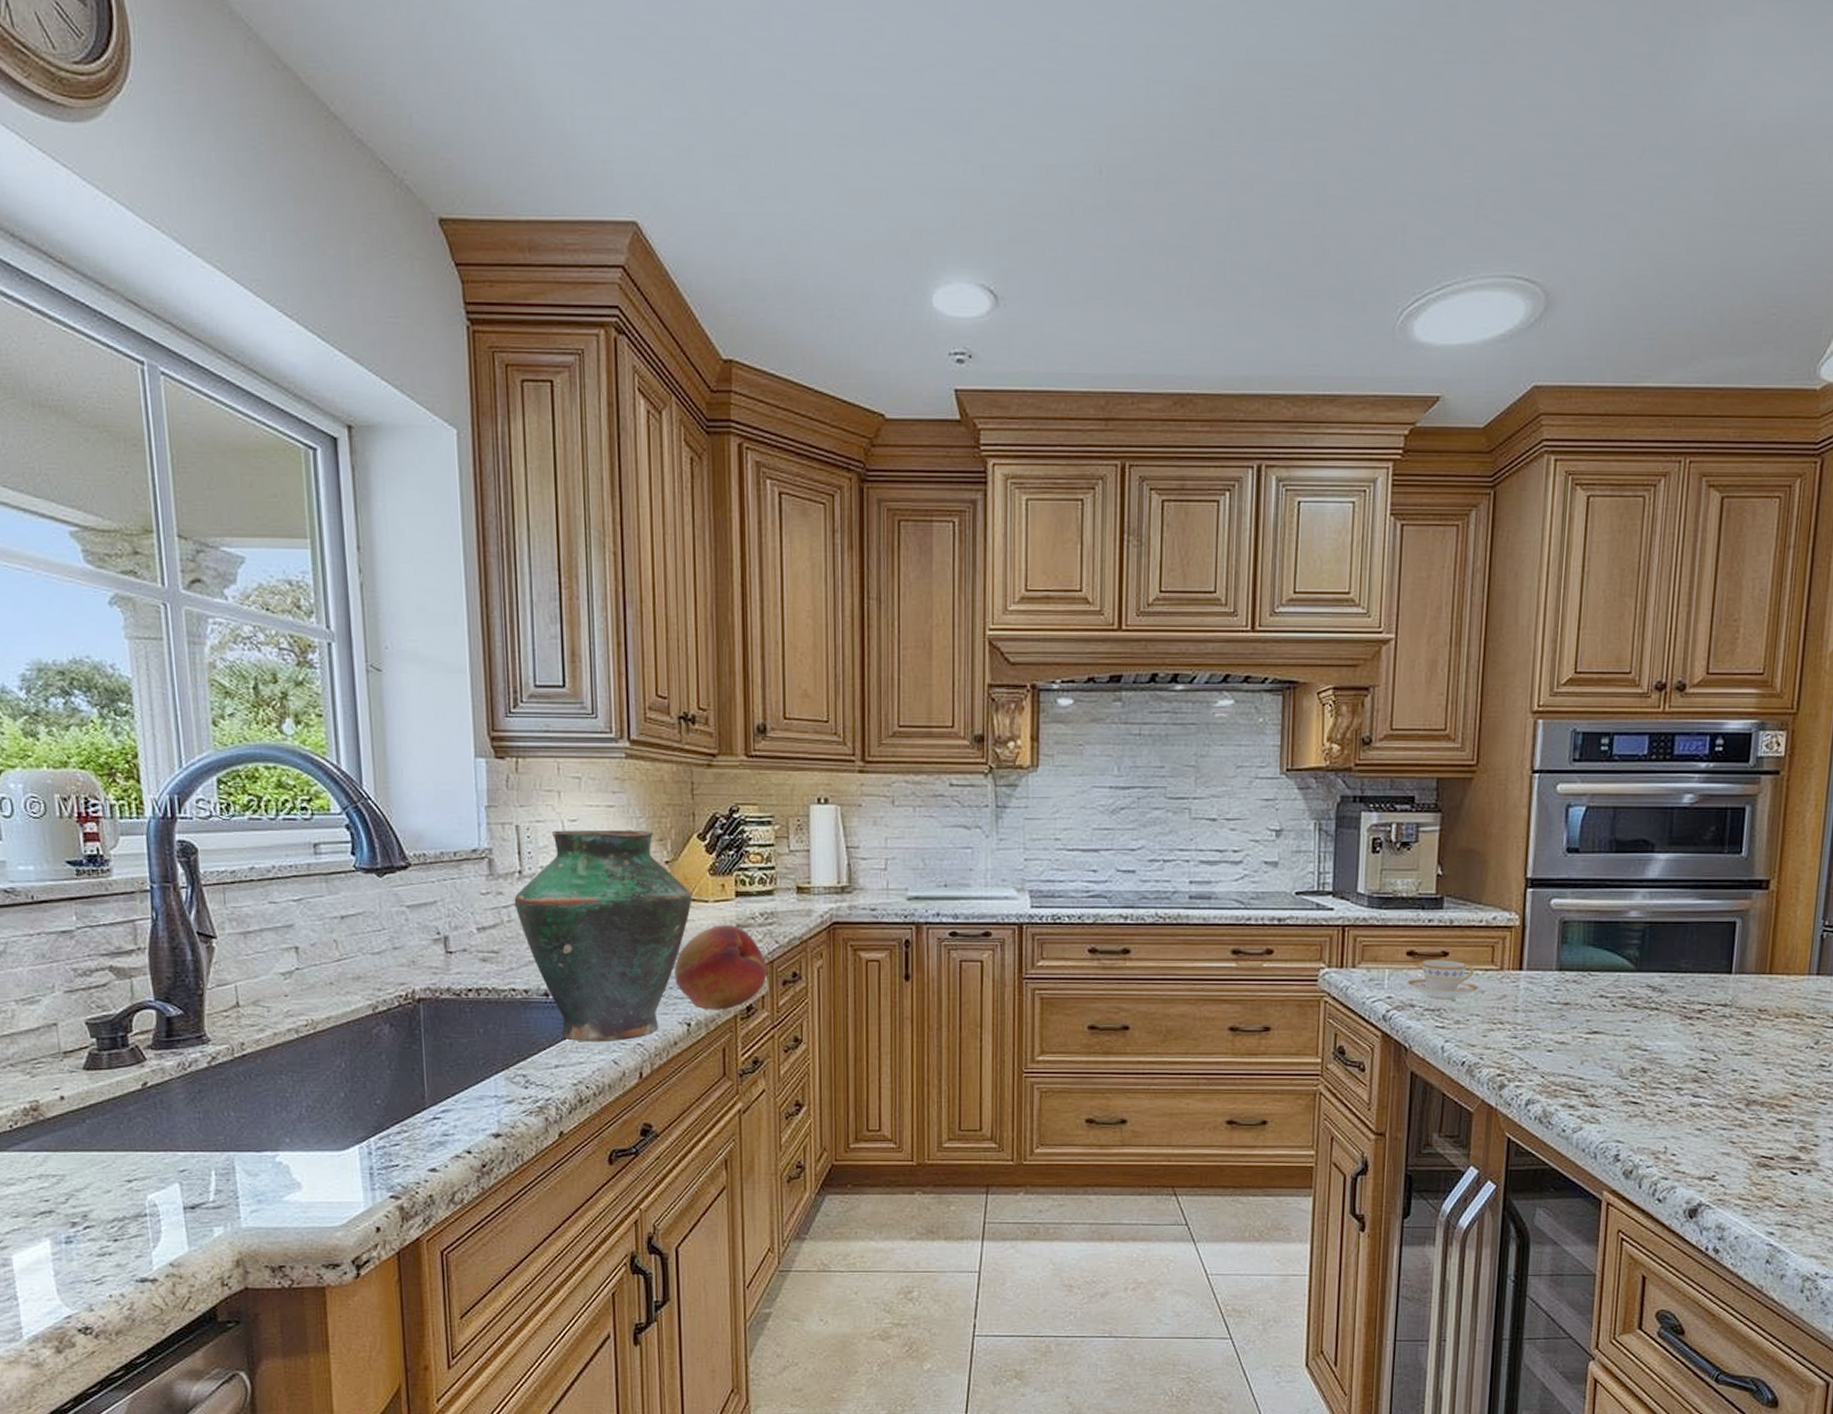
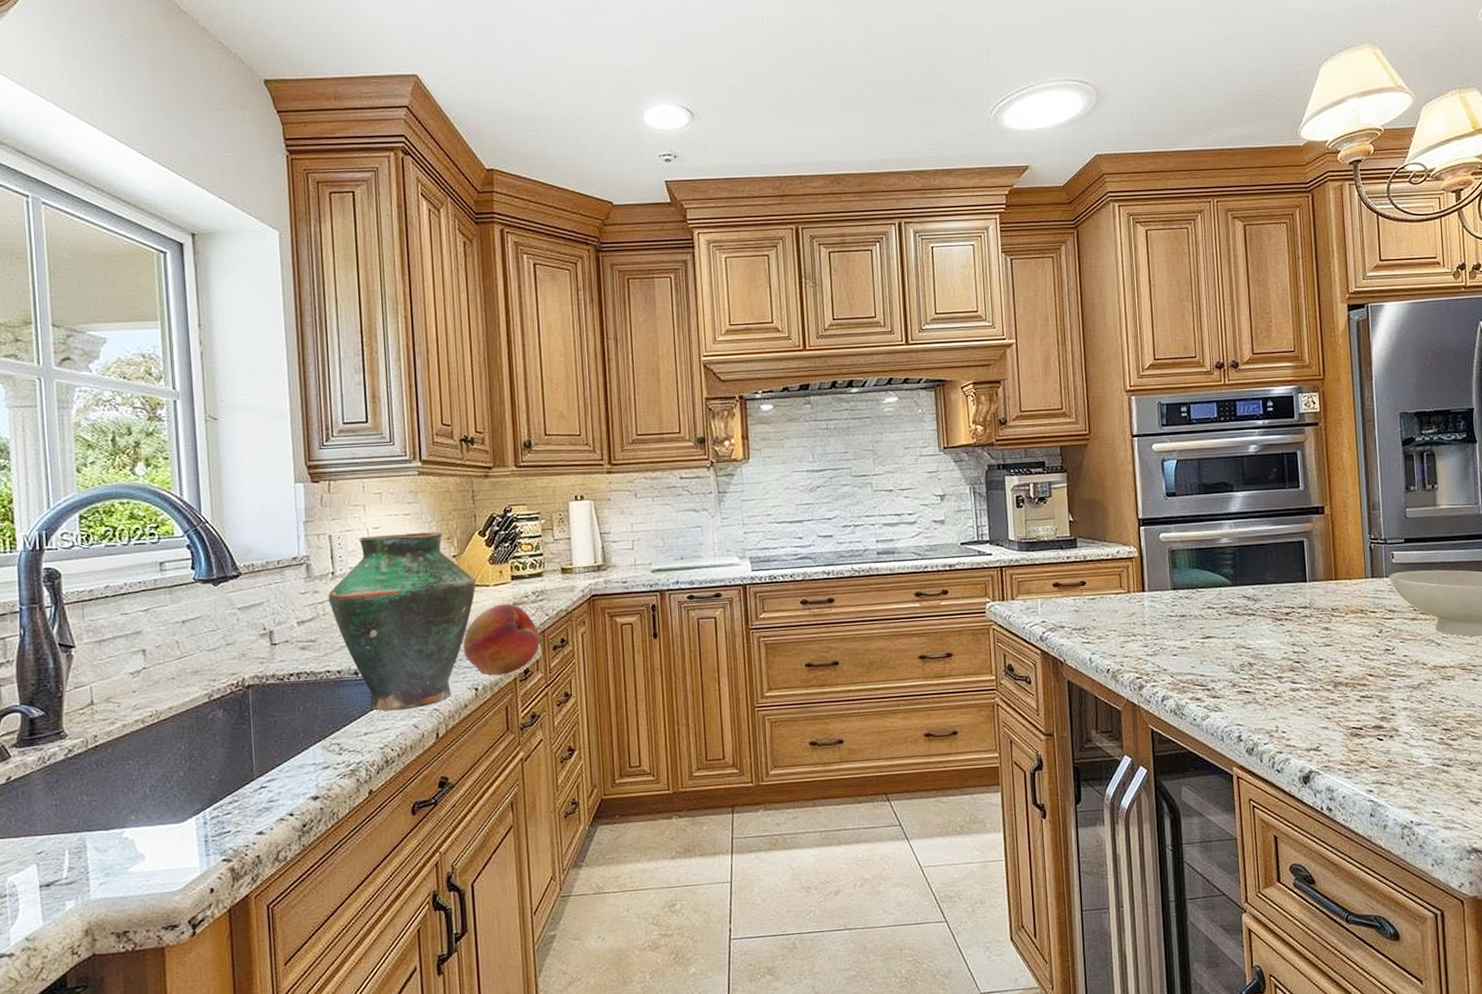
teacup: present [1407,960,1478,1000] -> none [1056,588,1112,620]

